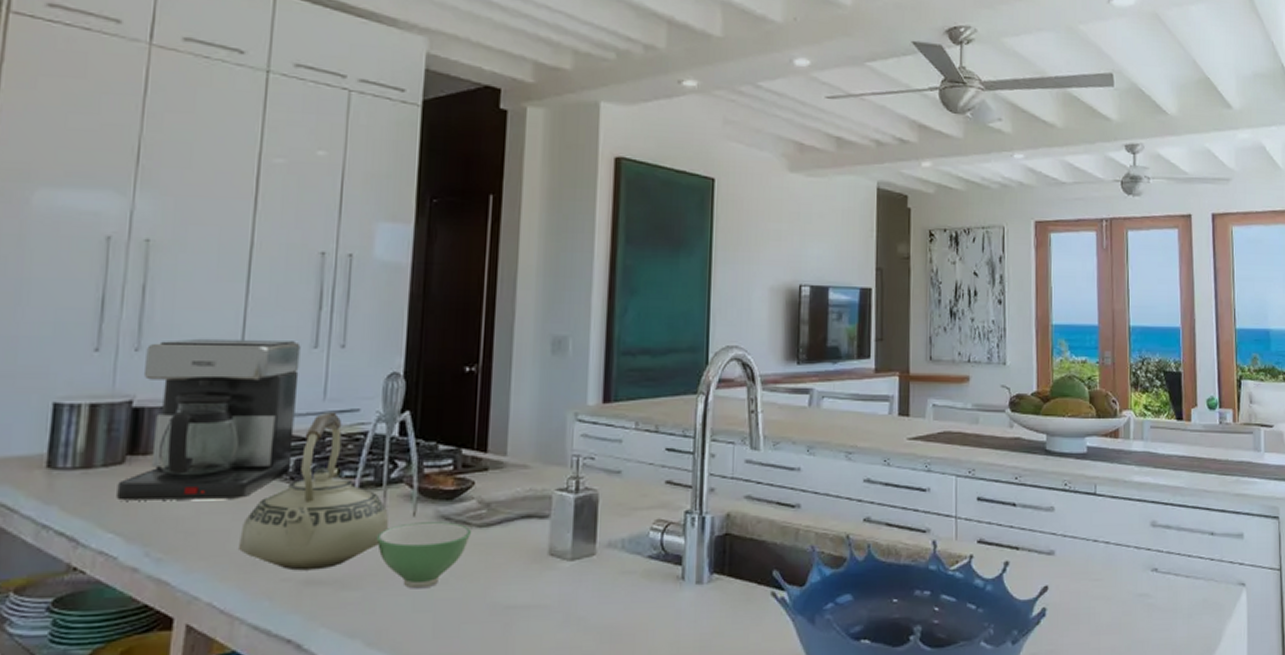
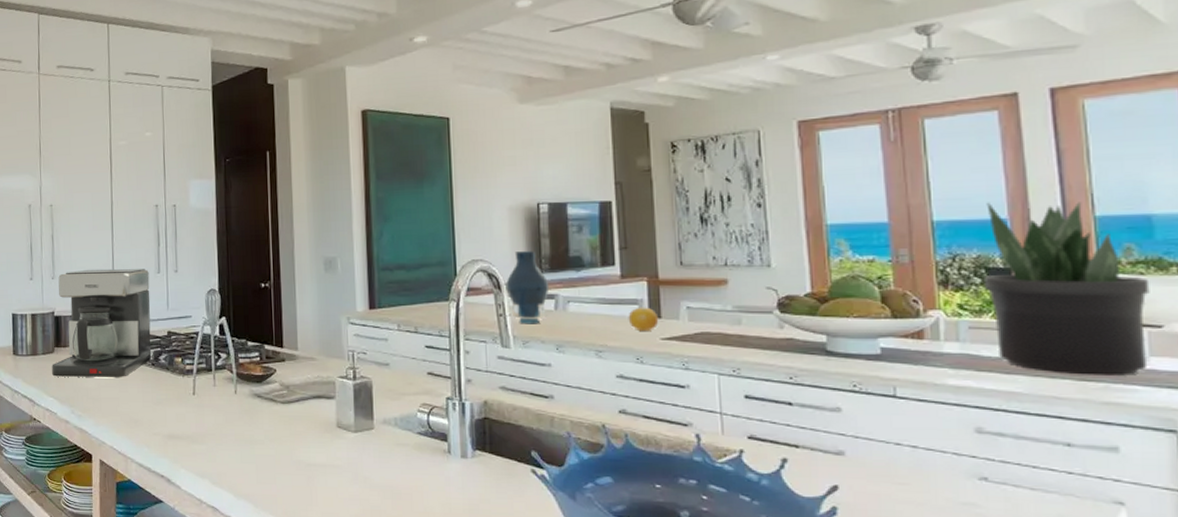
teakettle: present [237,412,389,571] -> none [124,318,218,429]
bowl: present [376,522,472,589] -> none [211,398,278,447]
vase: none [760,338,805,423] -> present [506,251,550,324]
fruit: none [879,404,907,430] -> present [628,307,659,331]
planter: none [1163,311,1267,470] -> present [985,202,1150,375]

